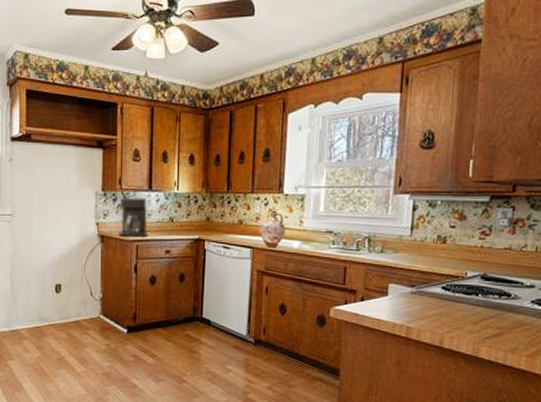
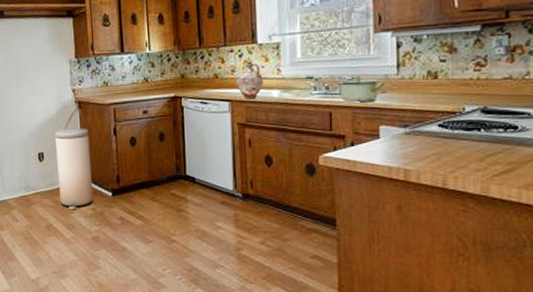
pedal bin: none [74,262,109,344] -> present [55,128,93,209]
coffee maker: present [118,197,148,237] -> none [94,61,124,101]
cooking pot: none [351,237,398,261] -> present [333,79,385,103]

